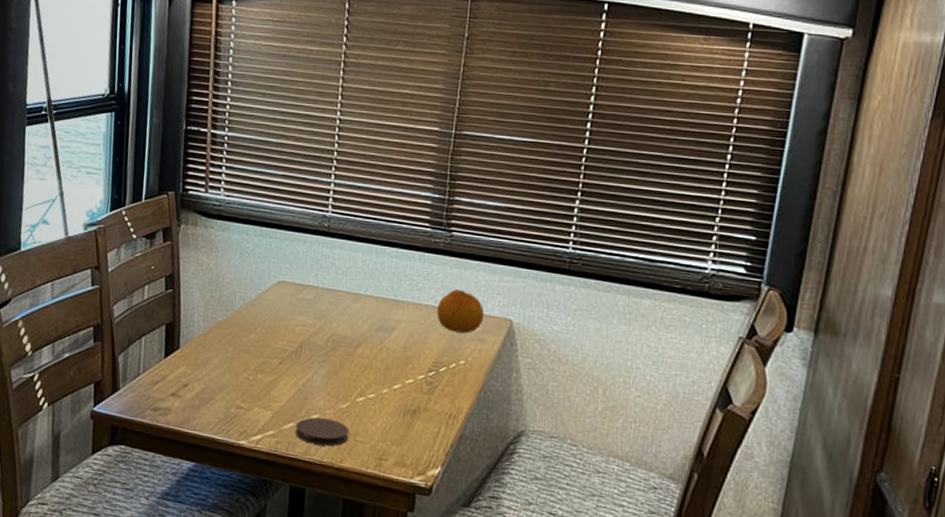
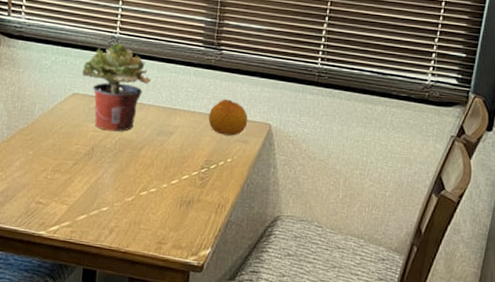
potted plant: none [288,224,368,326] -> present [82,44,151,132]
coaster: present [295,417,350,447] -> none [87,209,135,234]

